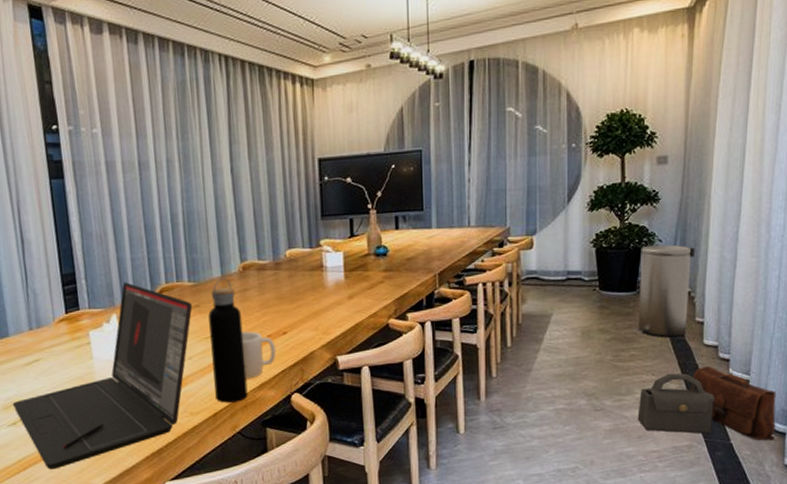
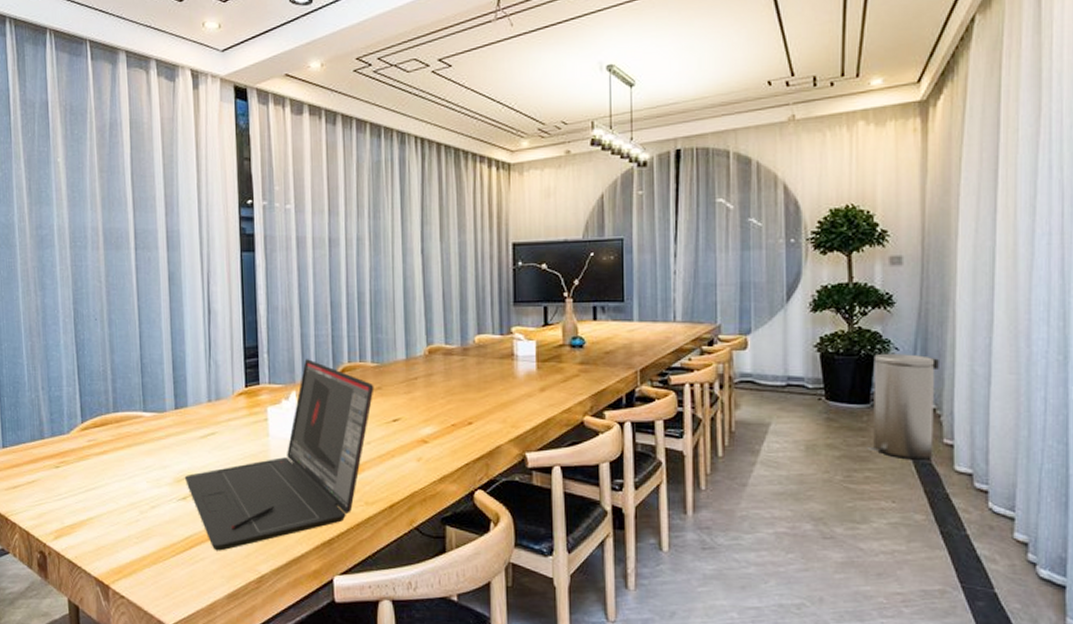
water bottle: present [208,278,248,403] -> none [390,360,428,494]
mug: present [242,331,276,379] -> none [424,419,460,470]
handbag: present [637,373,714,434] -> none [875,502,971,578]
briefcase: present [690,365,777,441] -> none [940,496,1054,594]

